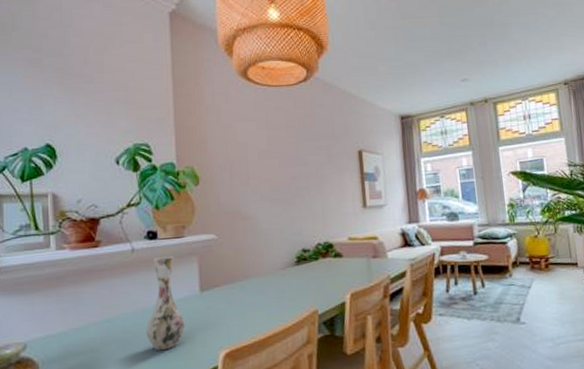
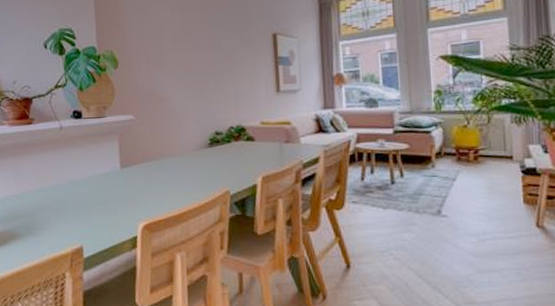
vase: present [147,255,185,351] -> none [75,134,108,219]

